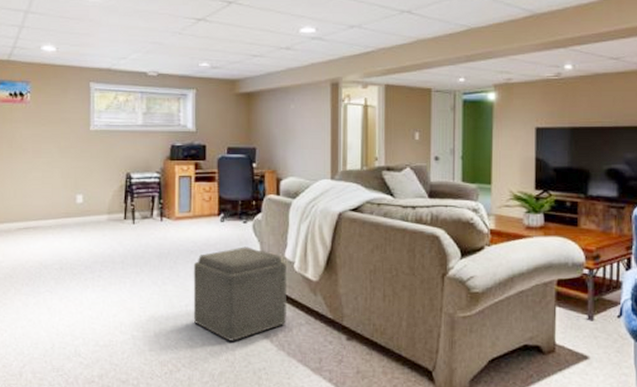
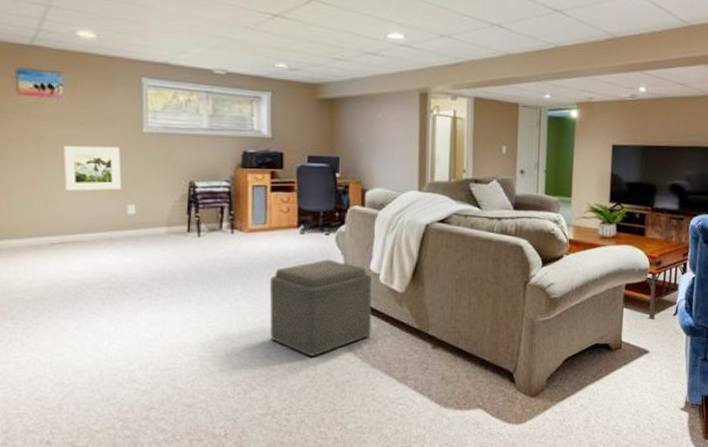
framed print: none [29,143,72,183] -> present [64,145,121,191]

